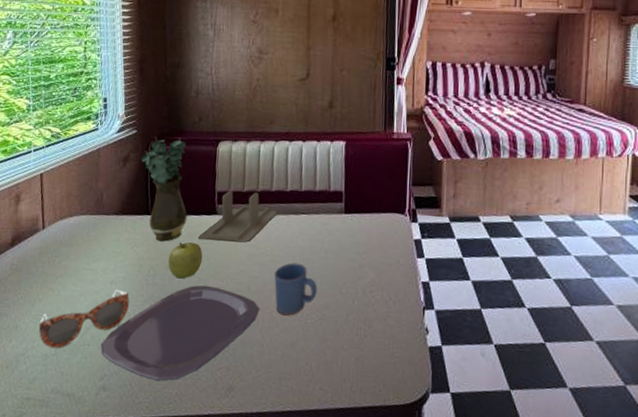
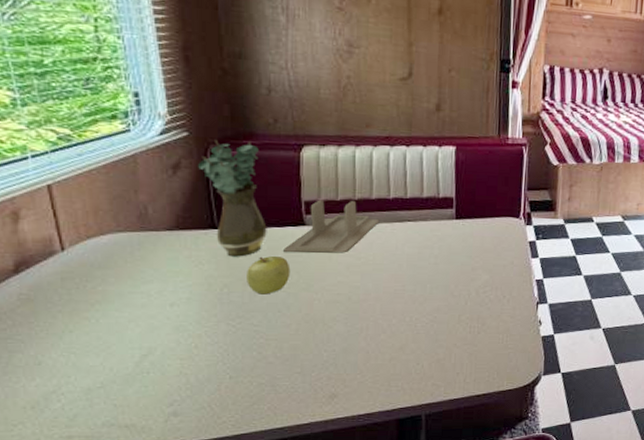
sunglasses: present [38,290,130,349] -> none [73,312,198,381]
plate: present [100,285,260,381] -> none [164,299,363,399]
mug: present [274,262,317,316] -> none [378,270,427,321]

